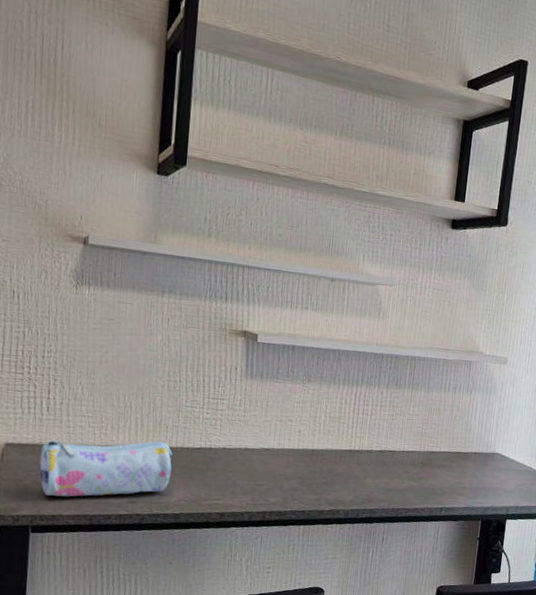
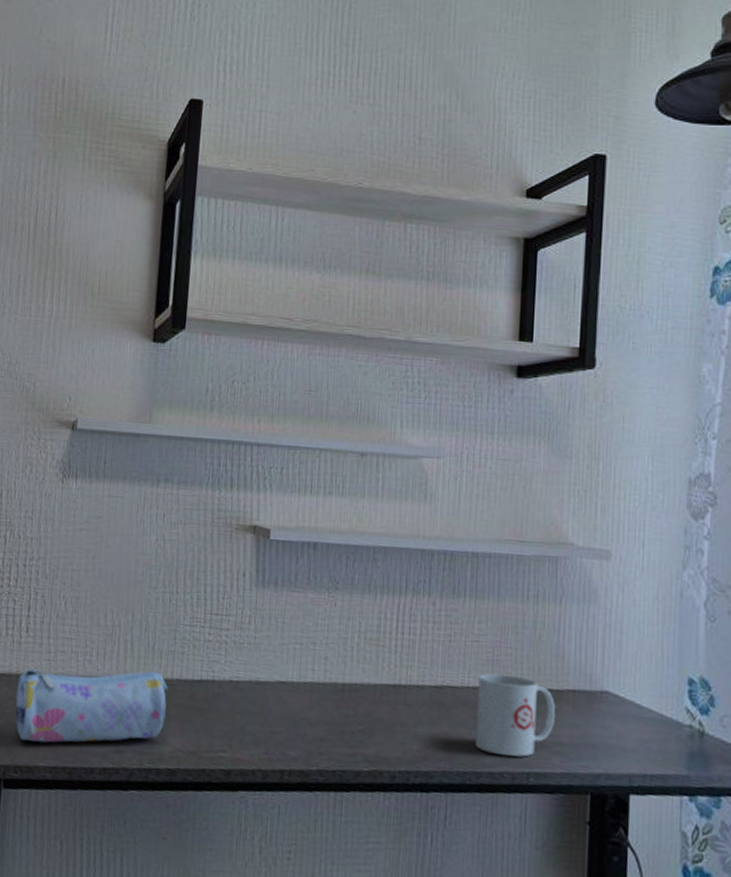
mug: none [406,441,462,498] -> present [475,673,555,757]

